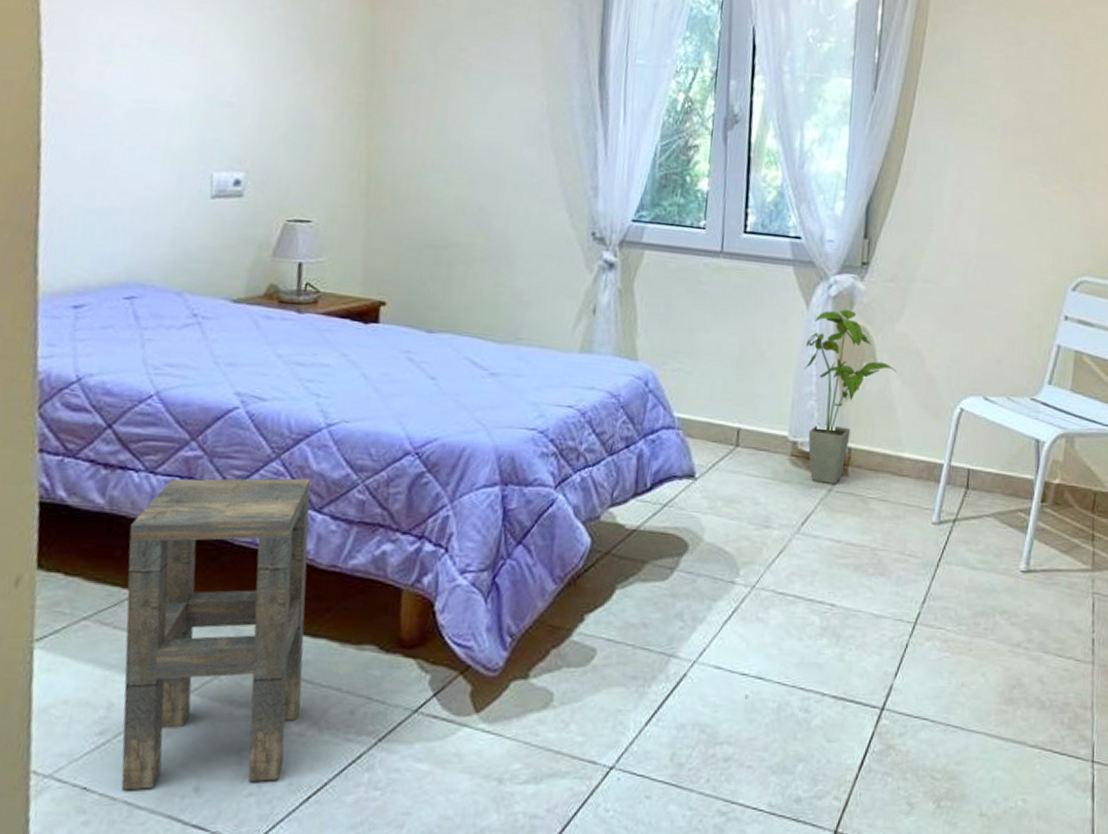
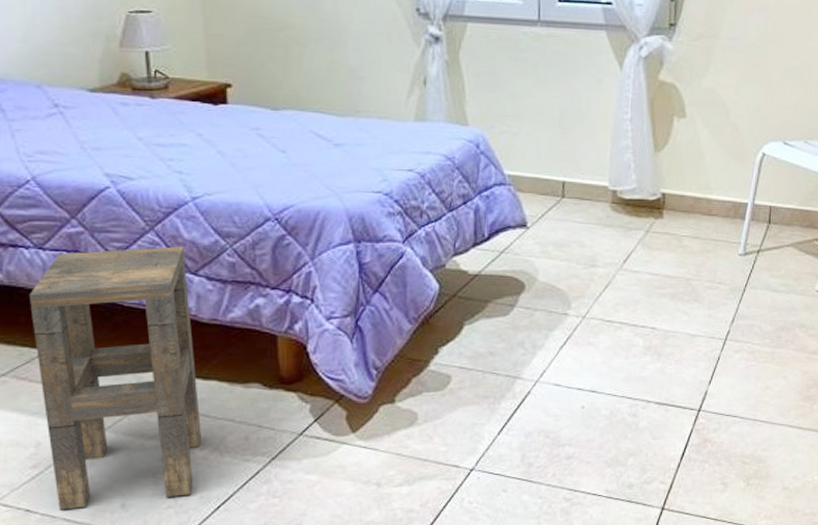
house plant: present [803,309,897,484] -> none [620,69,705,226]

